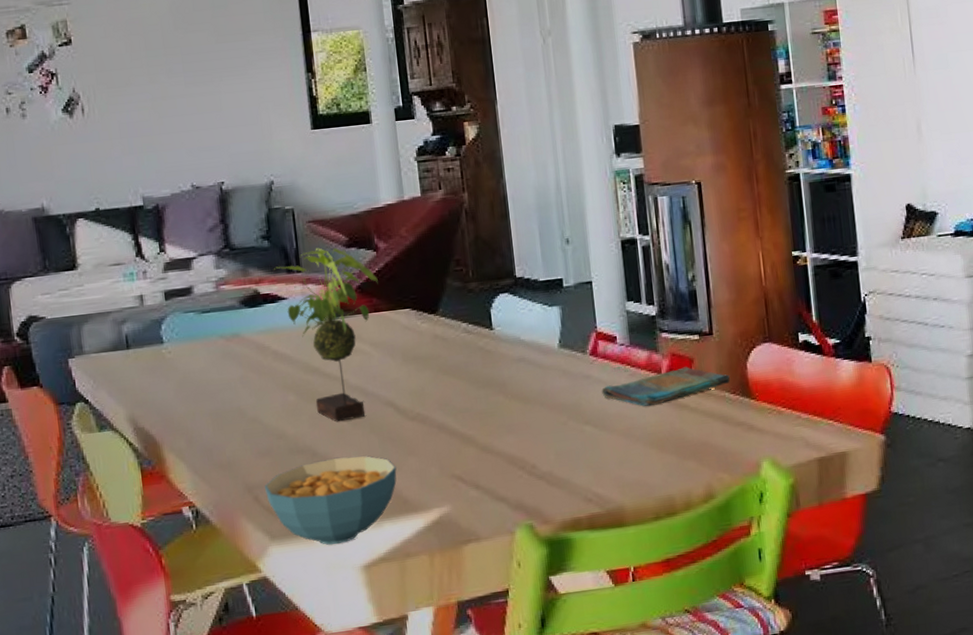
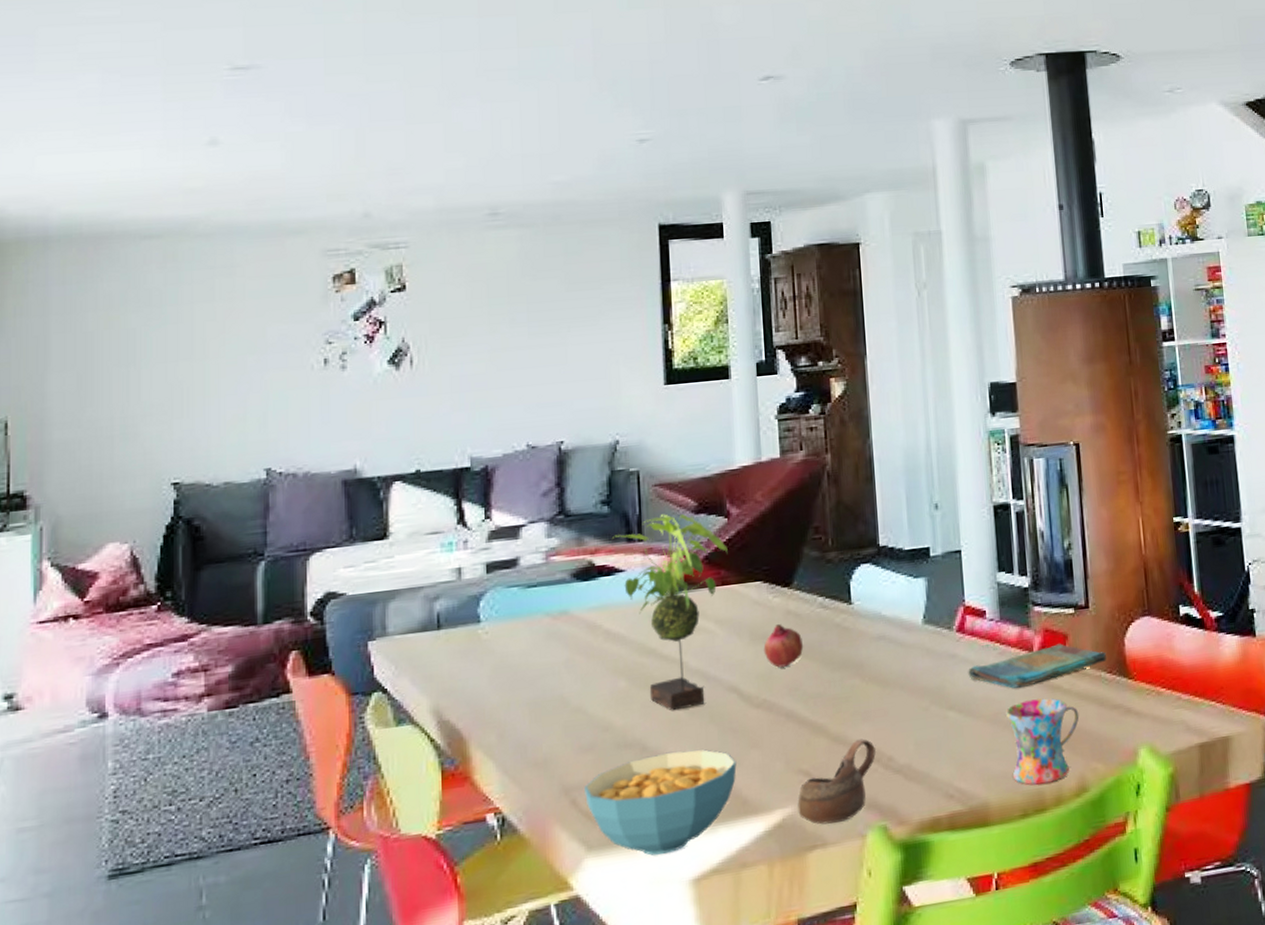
fruit: none [415,347,451,386] -> present [763,624,804,668]
cup: none [452,449,520,522] -> present [797,739,876,825]
mug: none [638,415,706,492] -> present [1006,698,1080,786]

